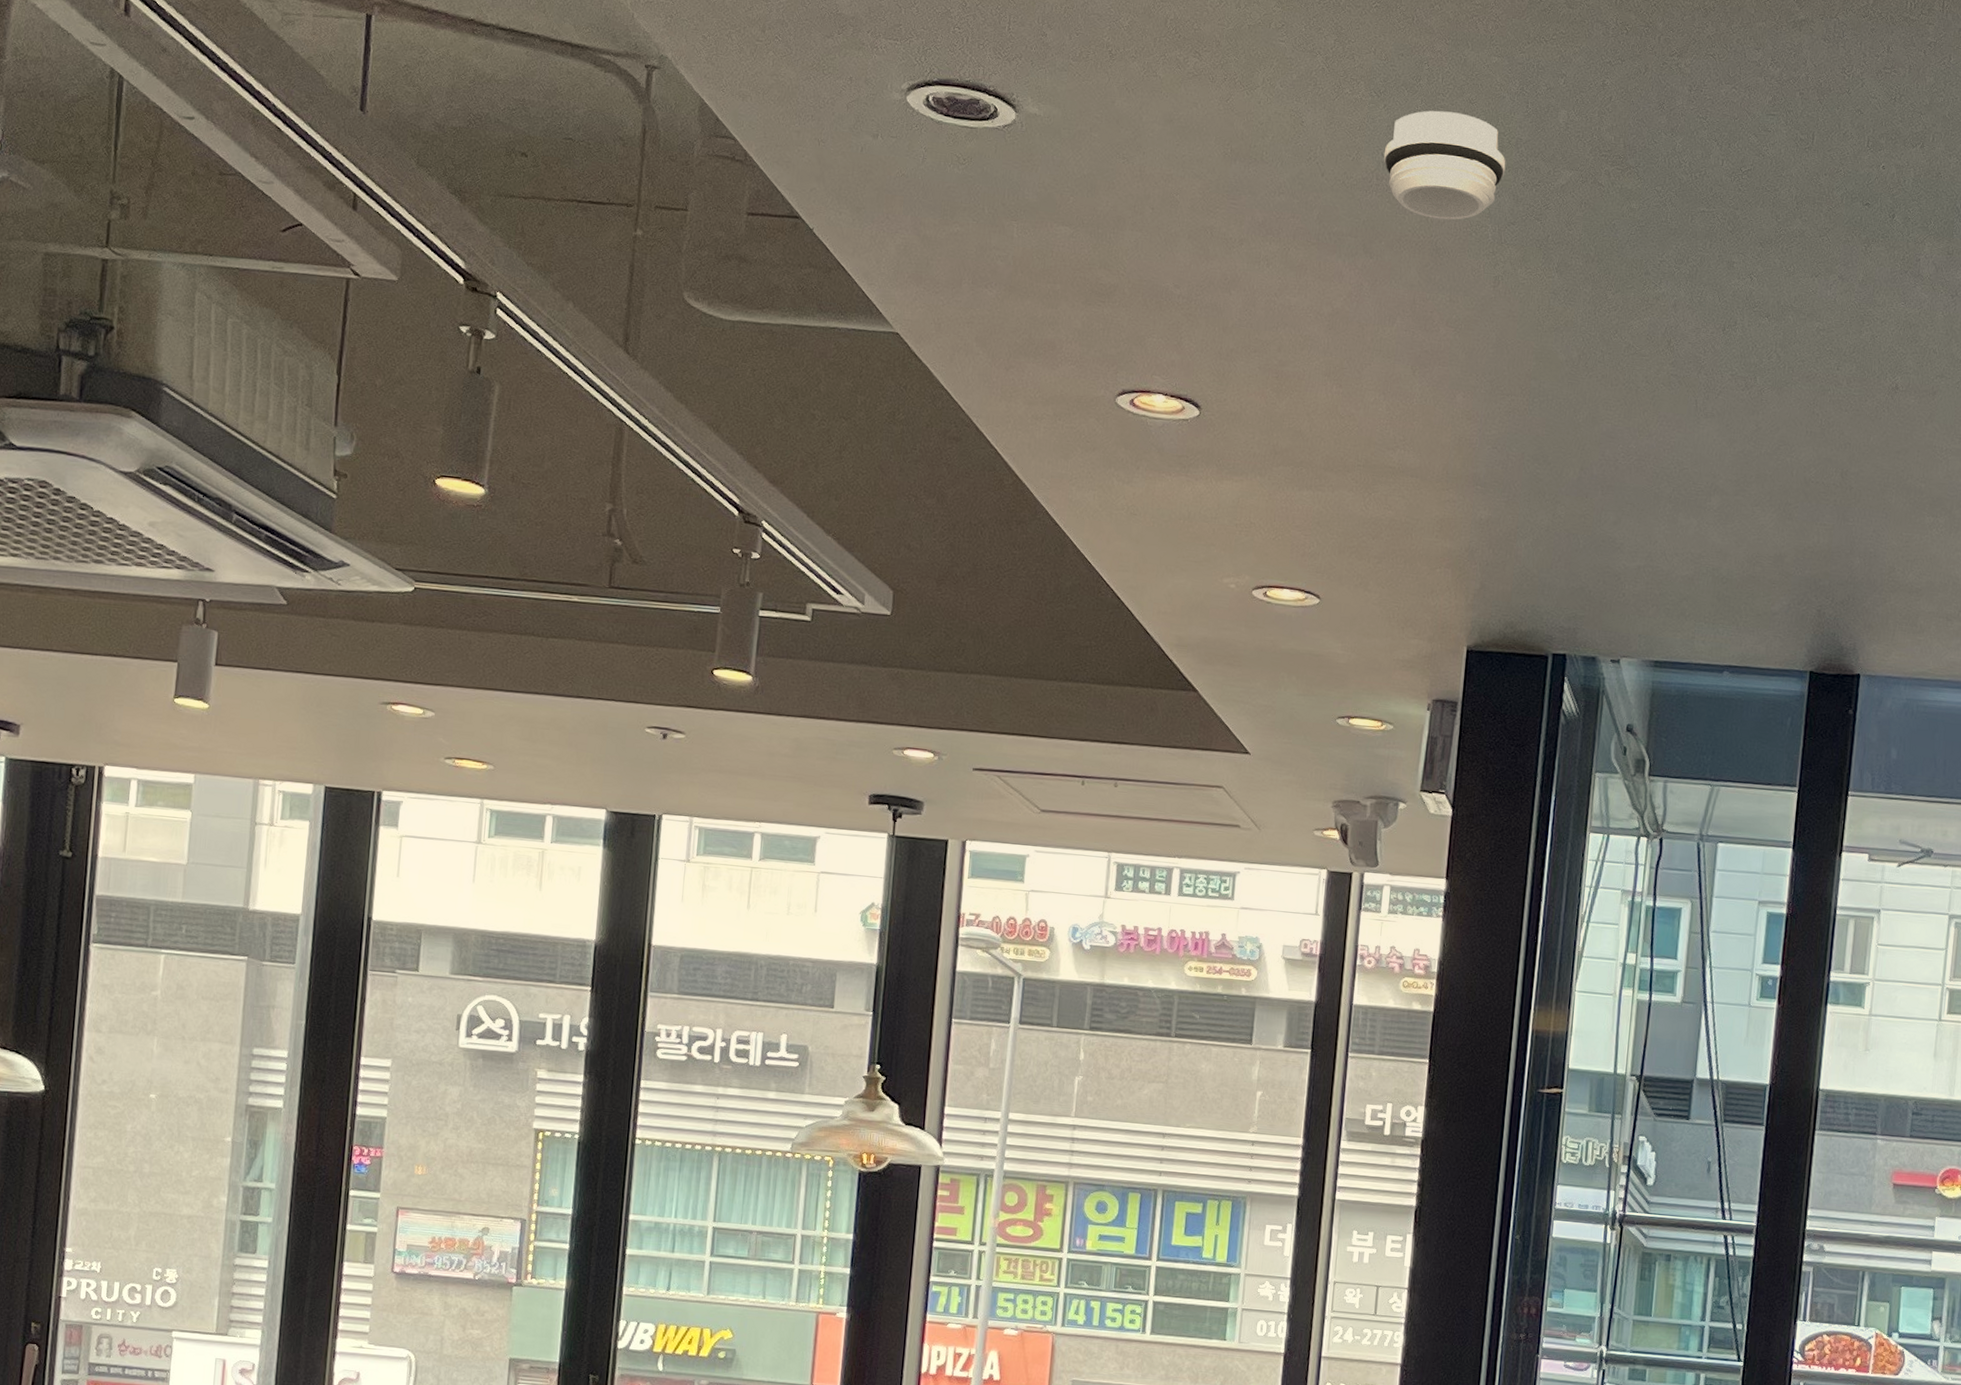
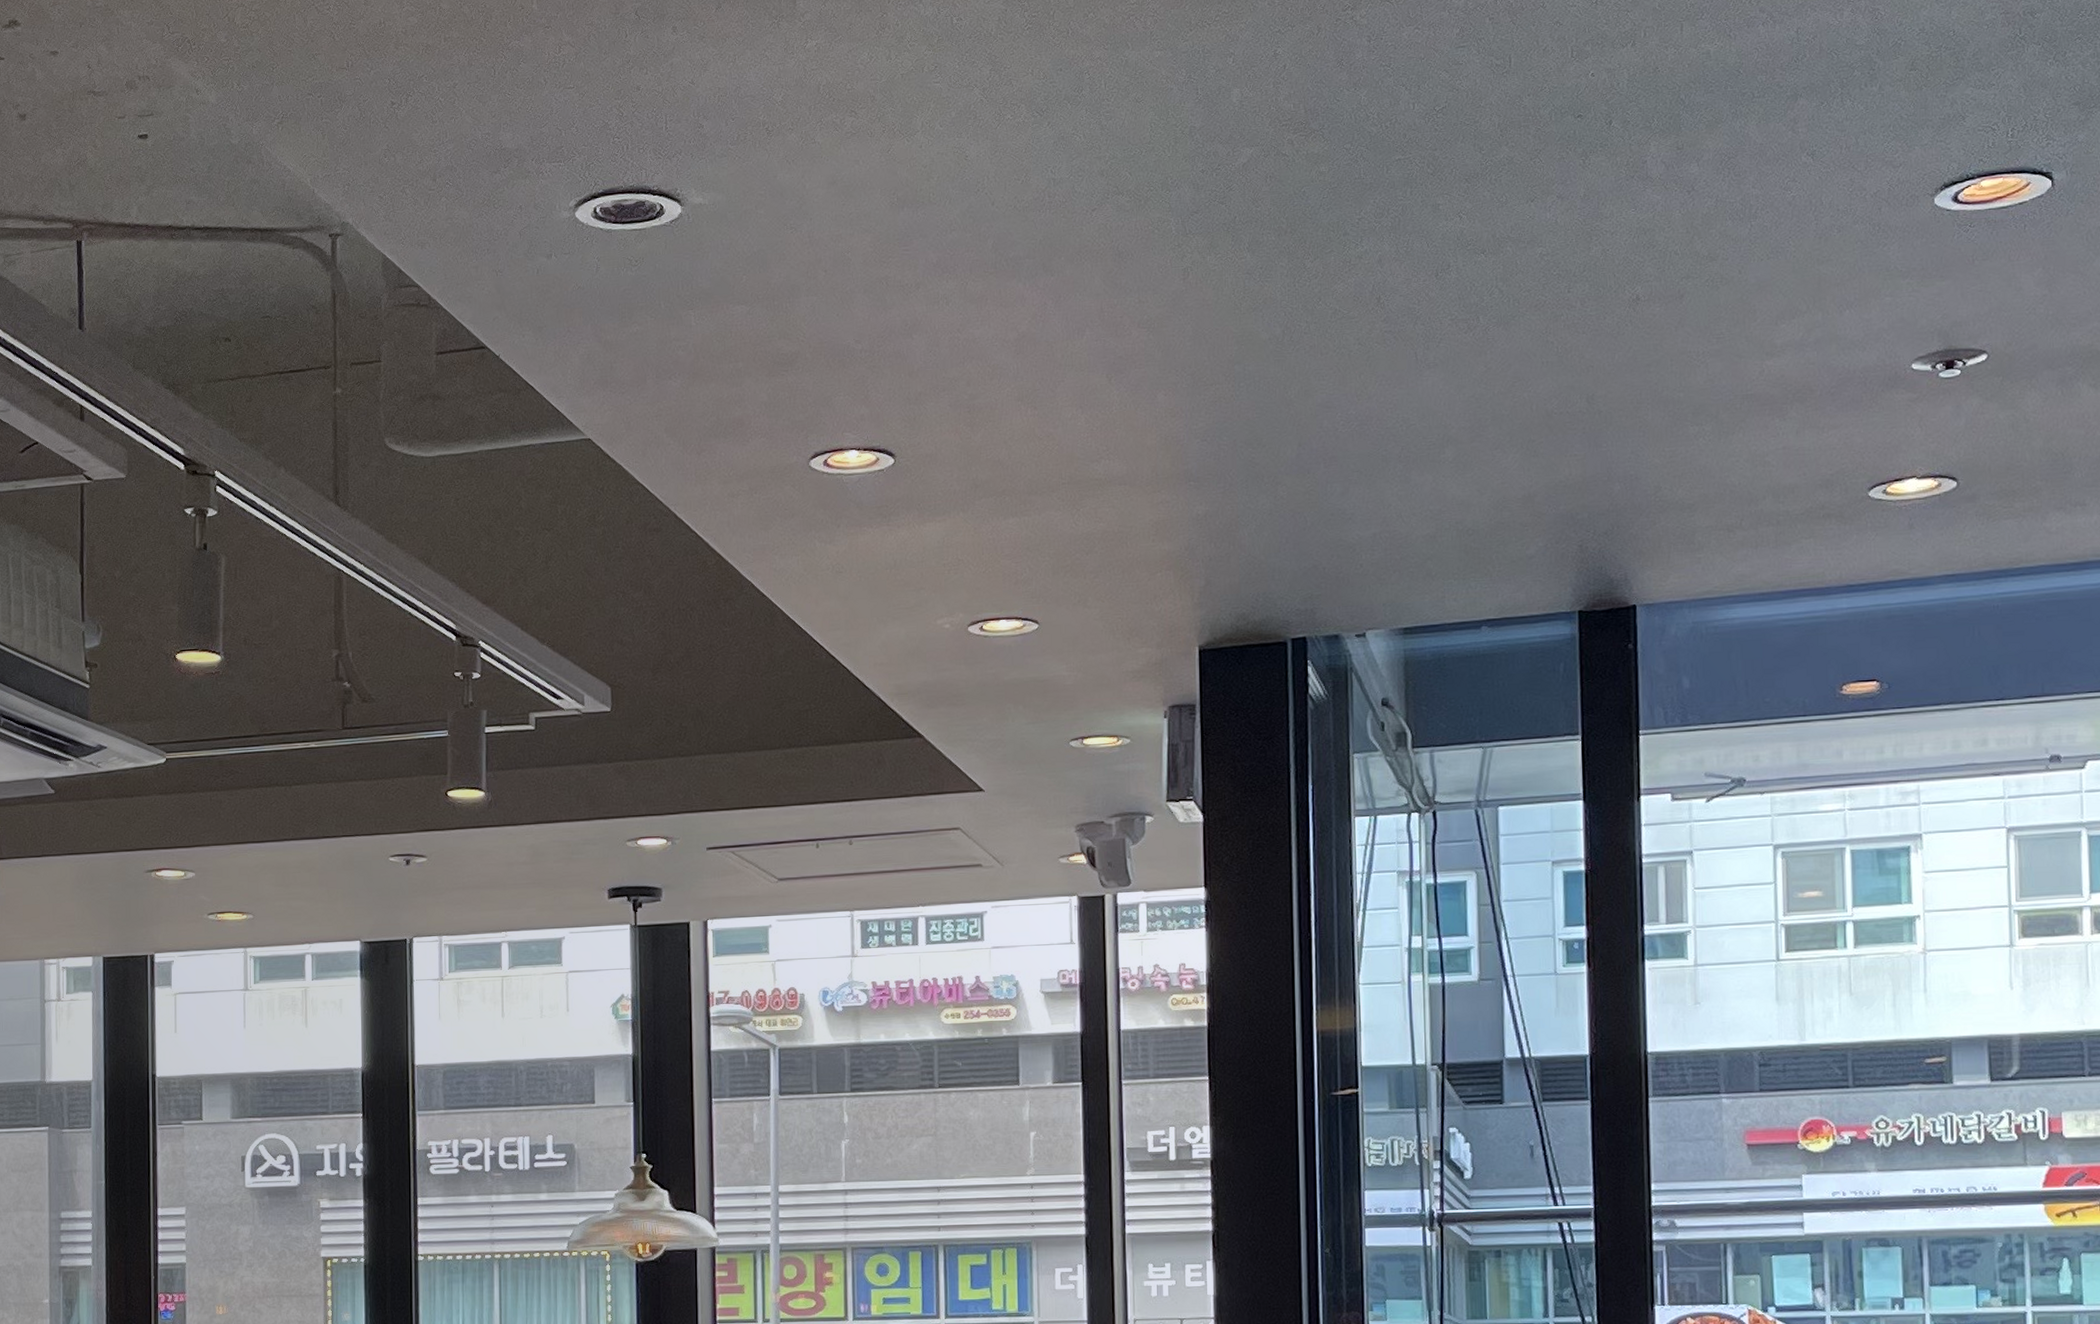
smoke detector: present [1383,110,1506,220] -> none [1053,114,1182,224]

